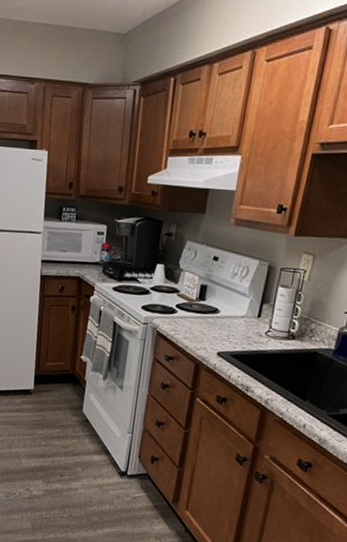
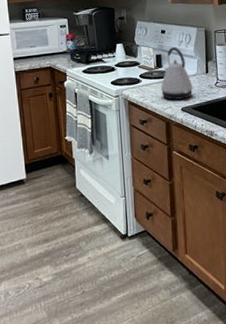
kettle: none [197,279,238,343] -> present [160,47,193,100]

